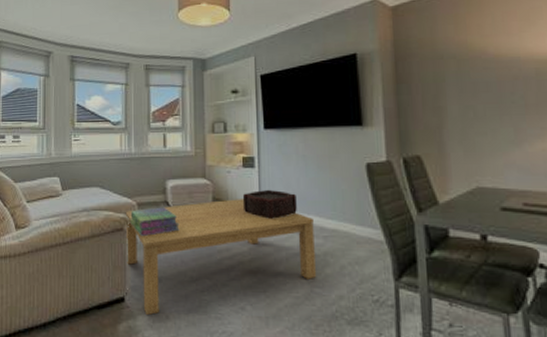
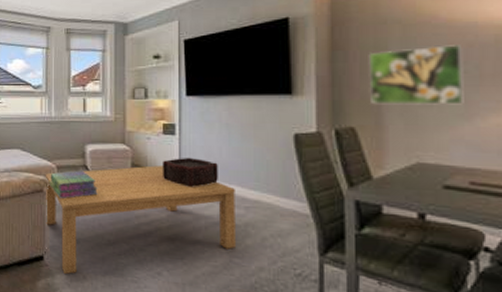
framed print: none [430,77,514,134] -> present [370,45,464,105]

